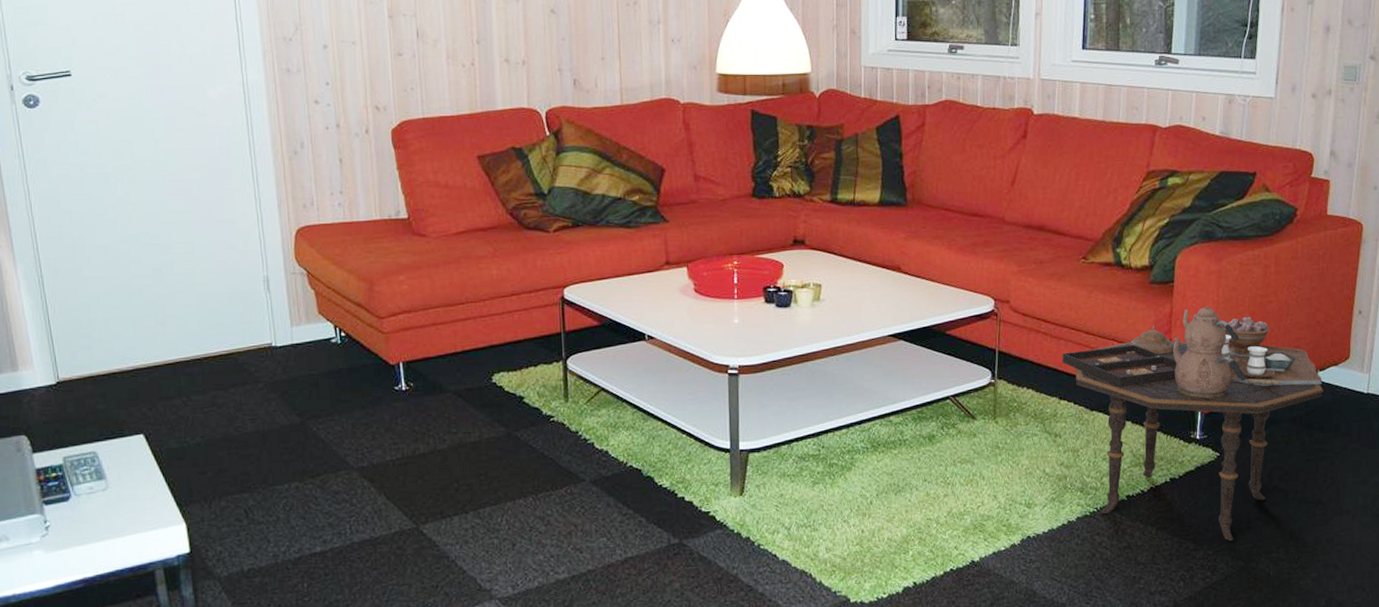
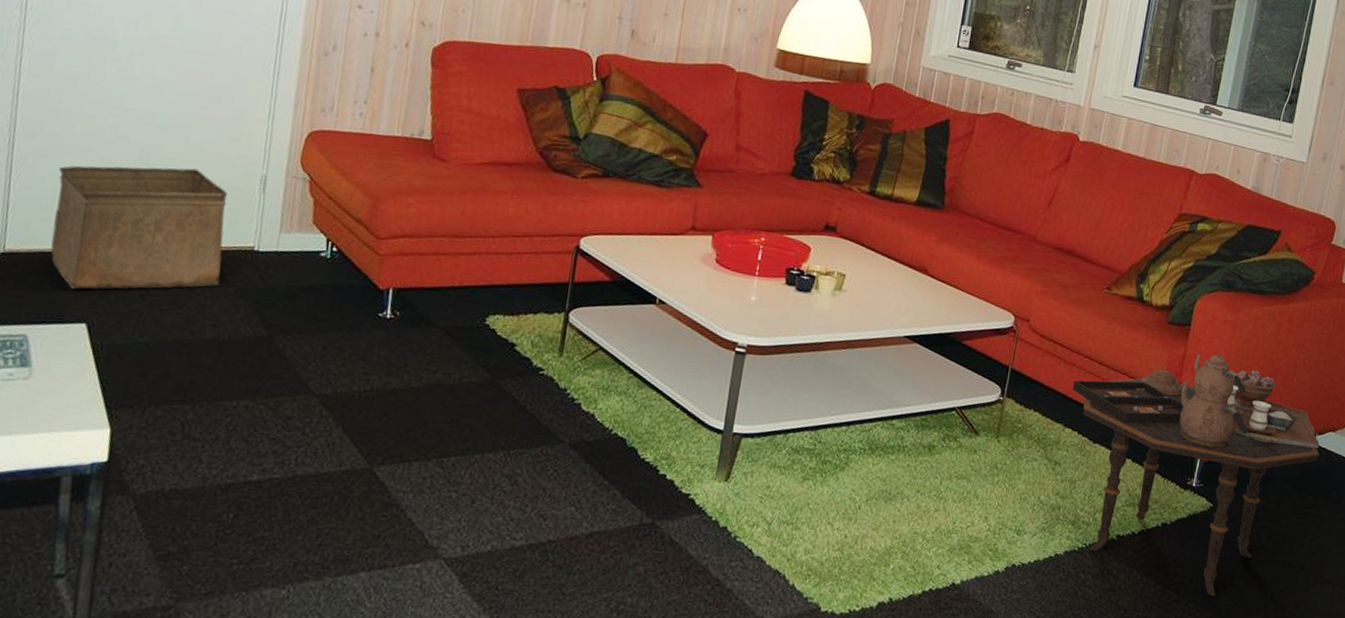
storage bin: none [87,280,249,404] -> present [51,165,227,289]

